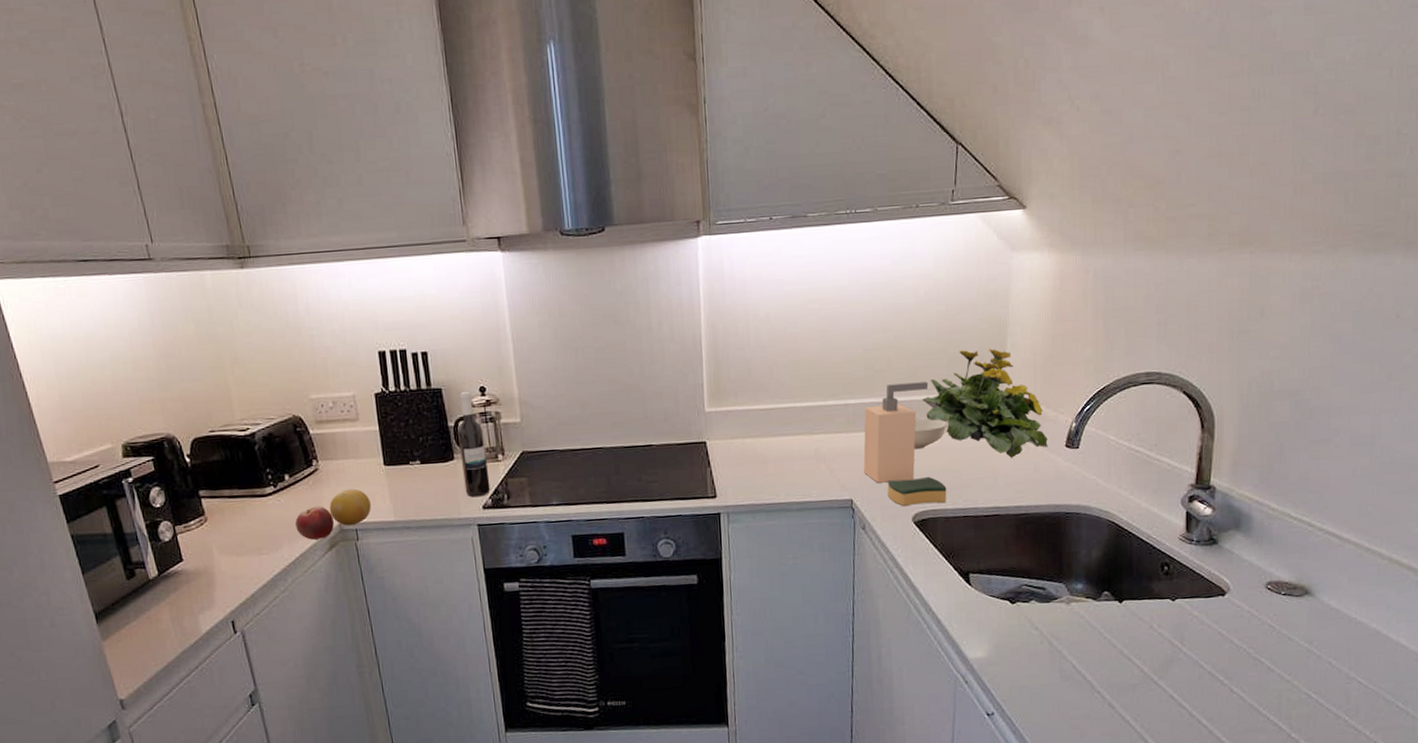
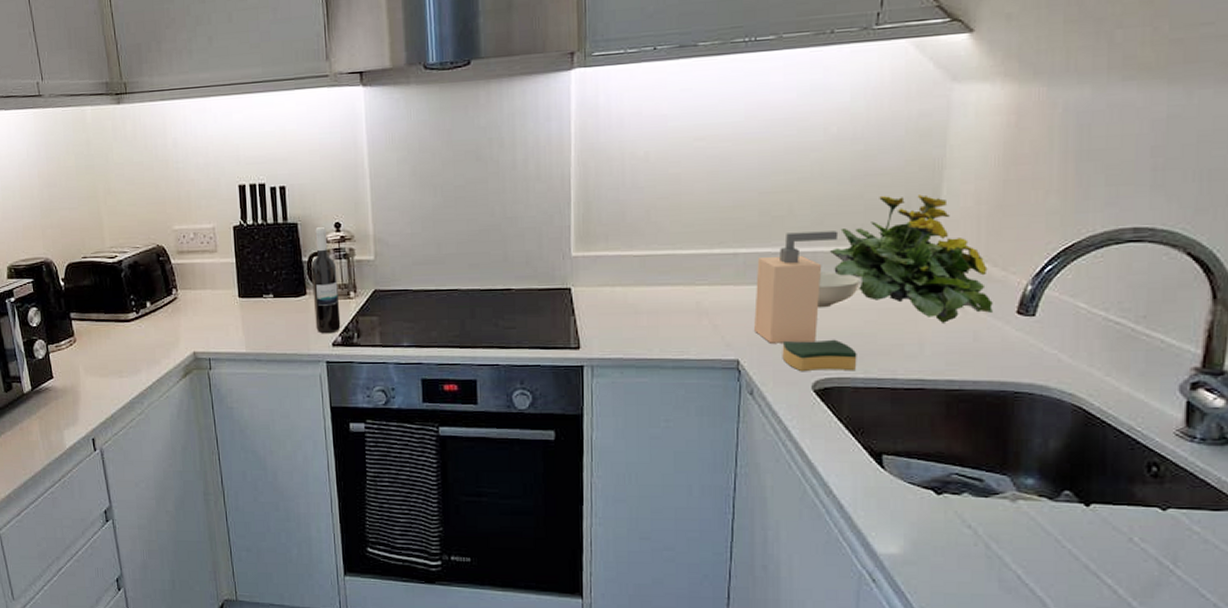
fruit: present [295,506,334,540] -> none [154,334,189,366]
fruit: present [329,488,371,525] -> none [185,319,225,354]

